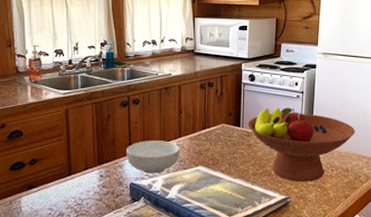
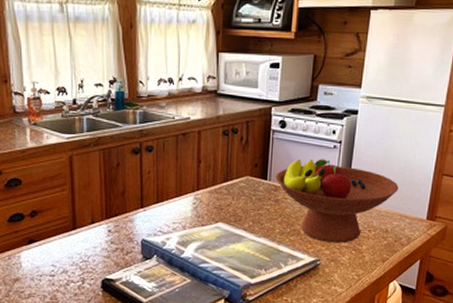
cereal bowl: present [126,140,180,174] -> none [138,193,198,230]

